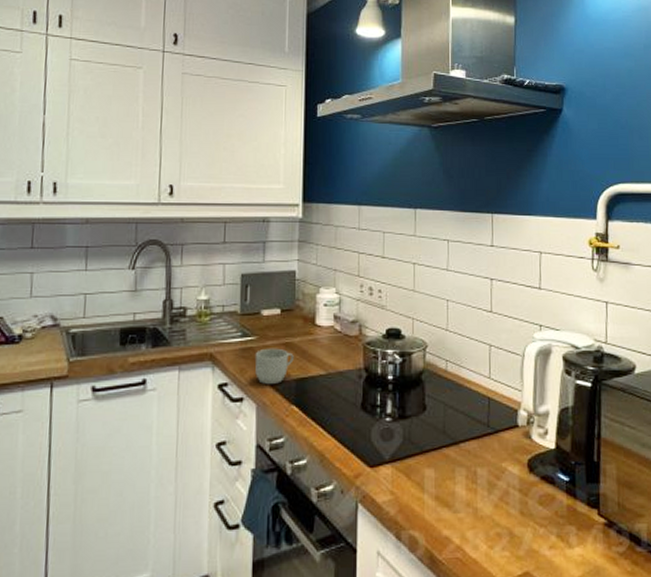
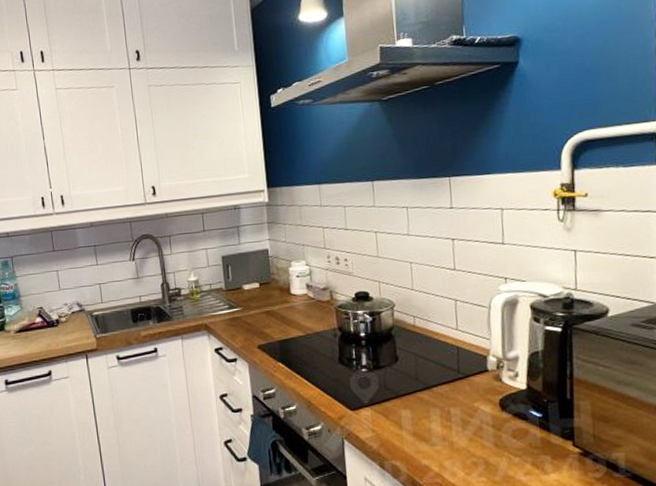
mug: present [254,348,294,384] -> none [242,316,275,346]

